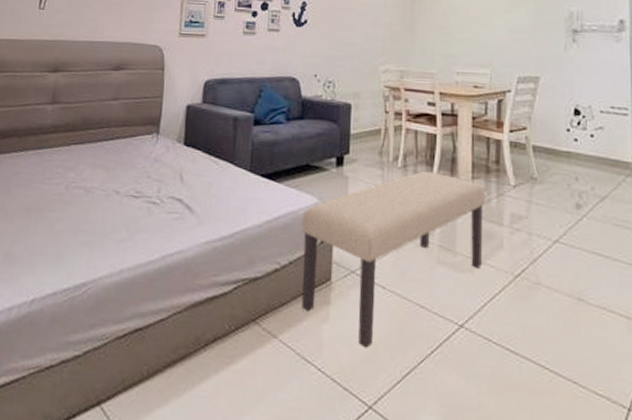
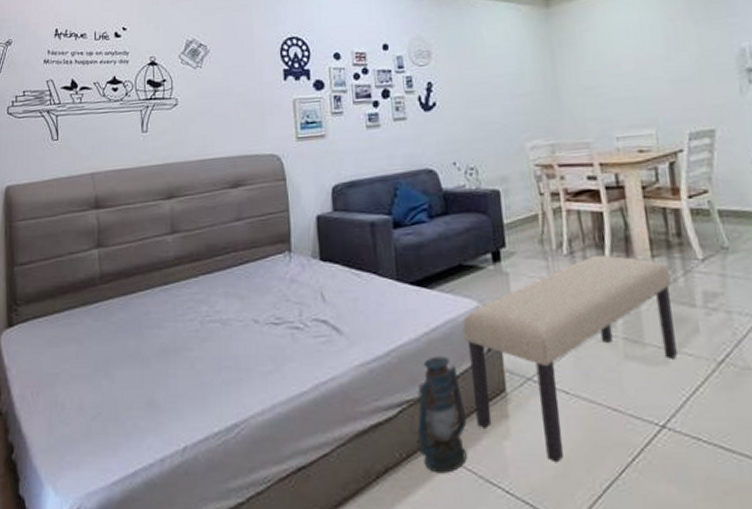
lantern: none [240,242,294,348] -> present [409,356,467,474]

